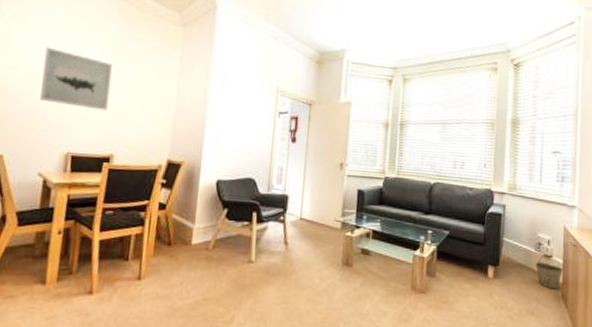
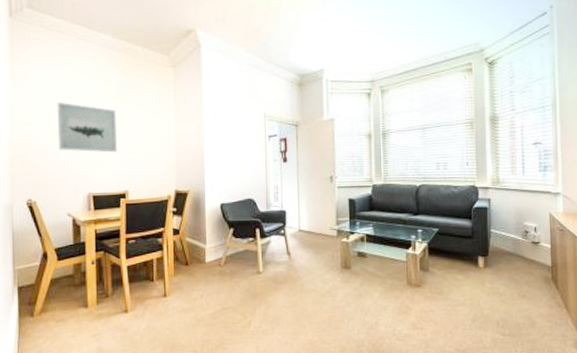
bucket: present [535,253,563,289] -> none [523,240,551,273]

